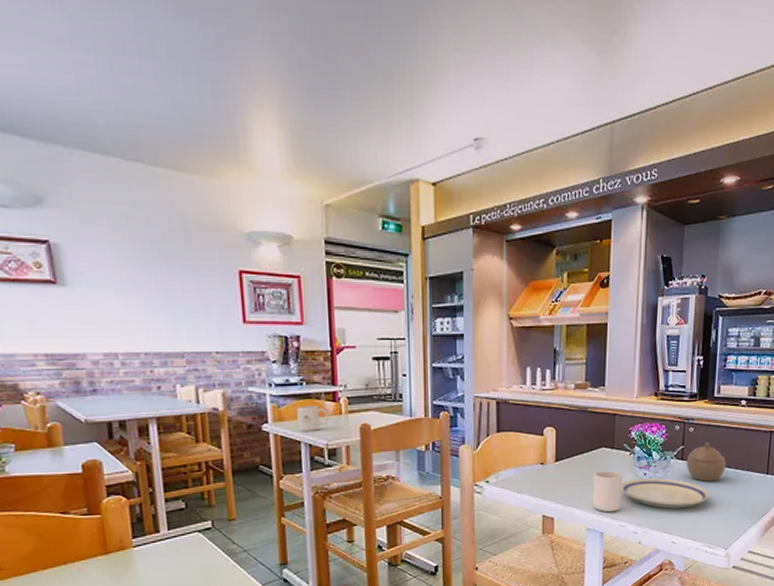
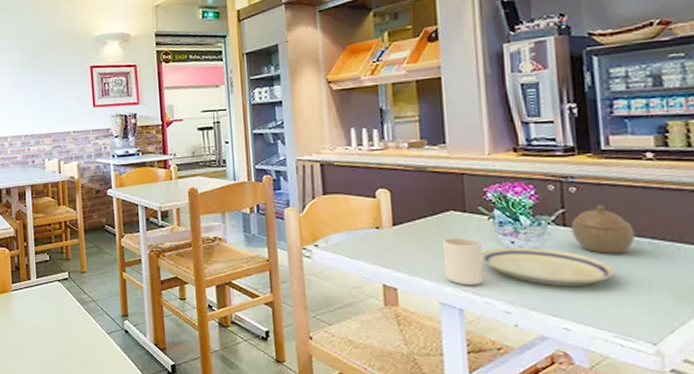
mug: present [297,405,329,431] -> none [135,172,162,195]

